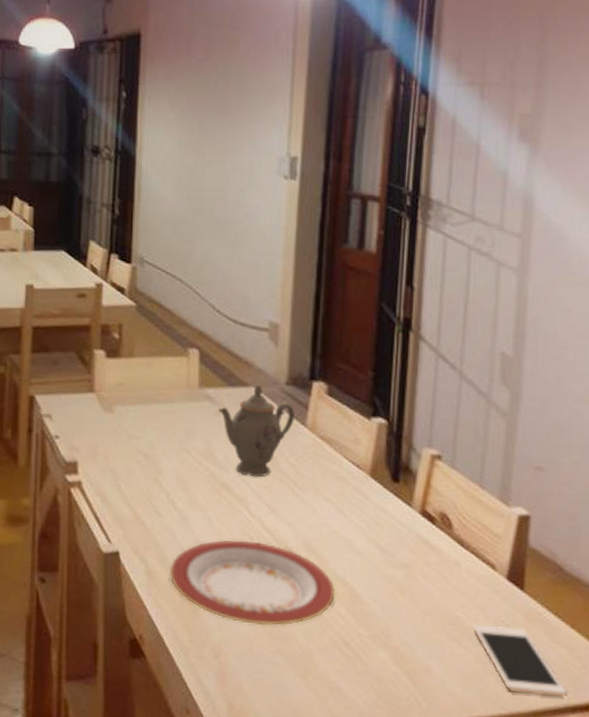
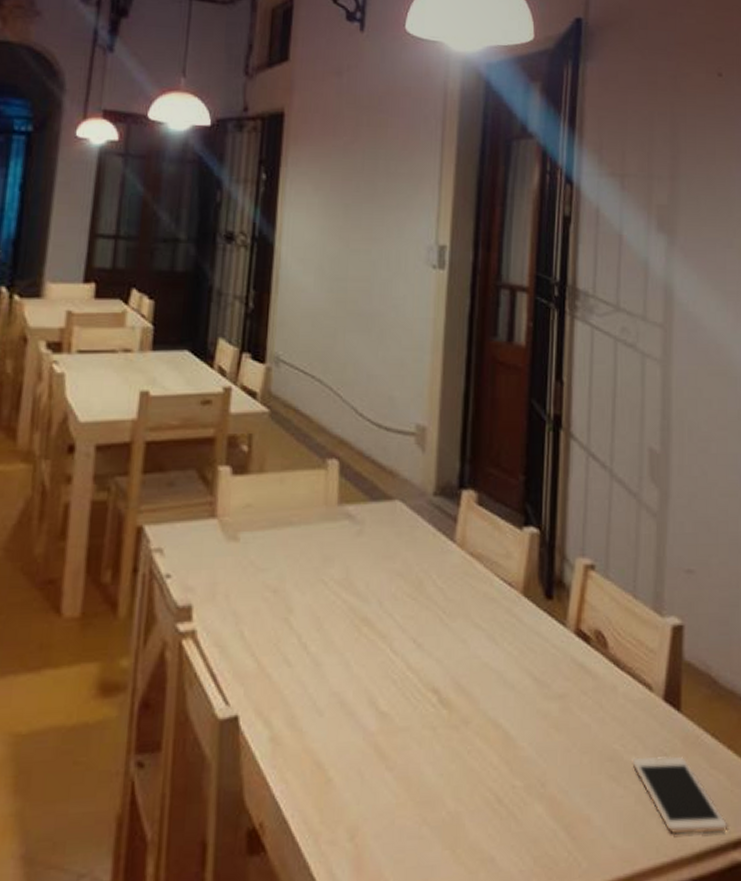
plate: present [169,539,335,626] -> none [298,684,487,790]
teapot: present [217,384,295,478] -> none [358,496,443,607]

